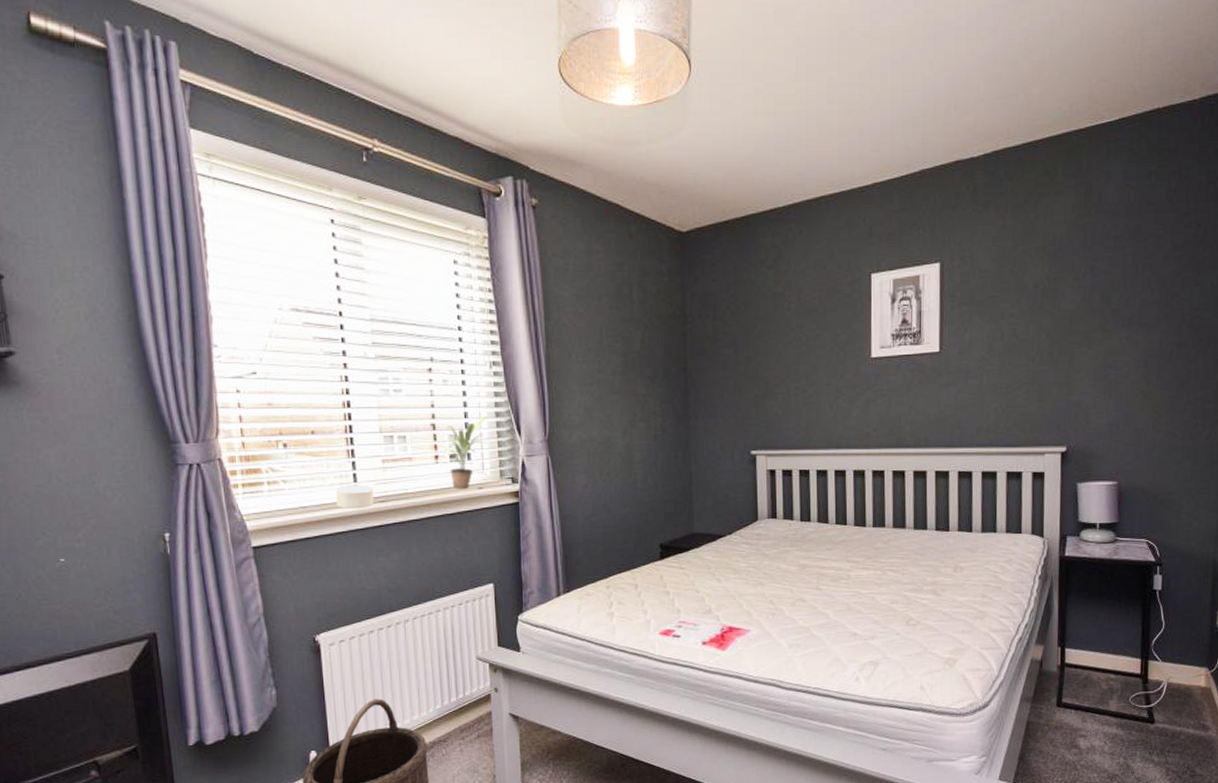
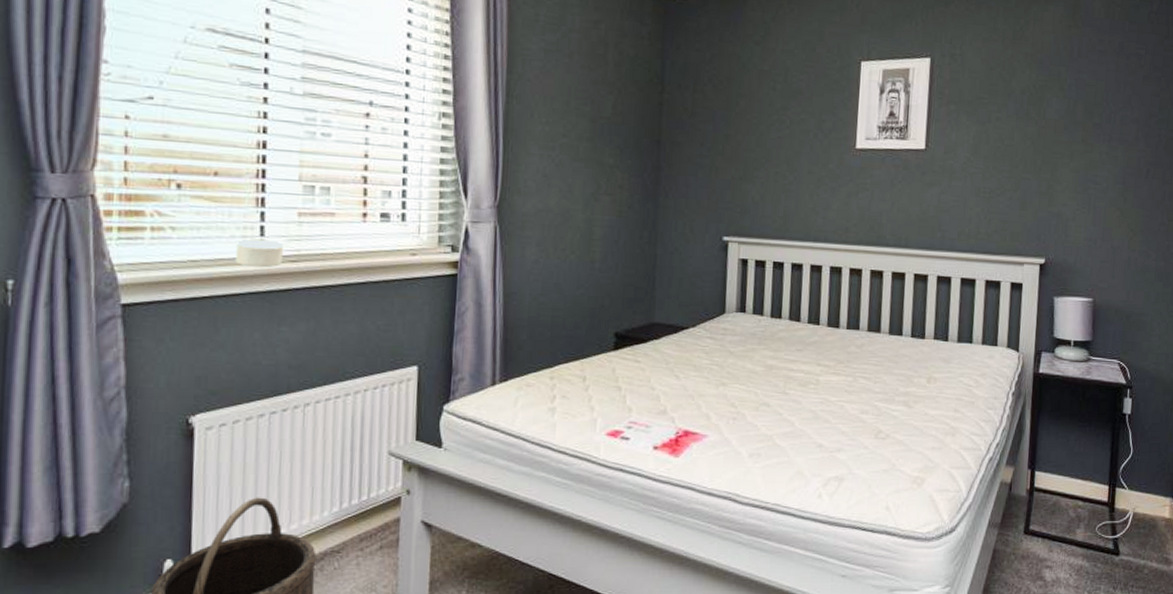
potted plant: present [443,417,488,490] -> none [372,173,431,255]

